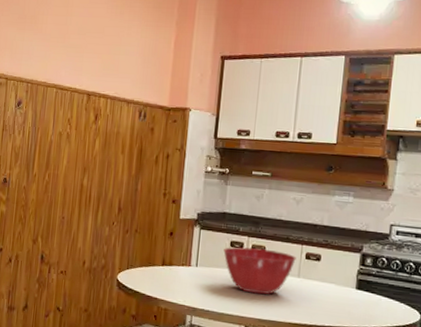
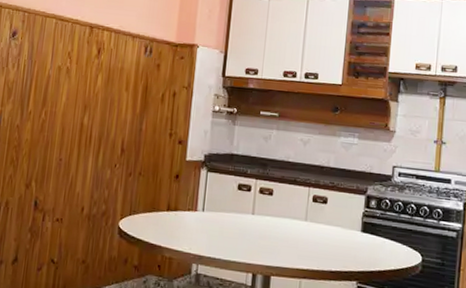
mixing bowl: present [223,247,296,295] -> none [231,190,304,240]

